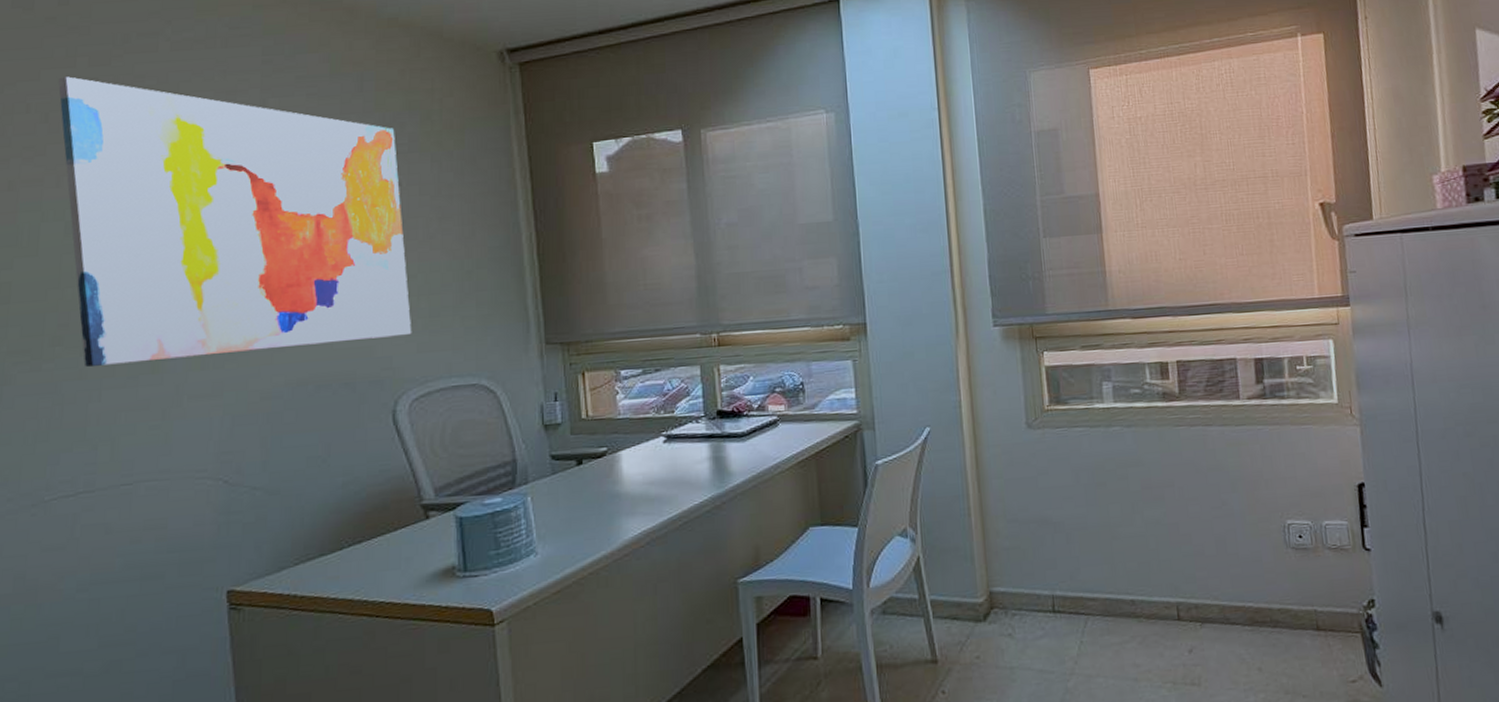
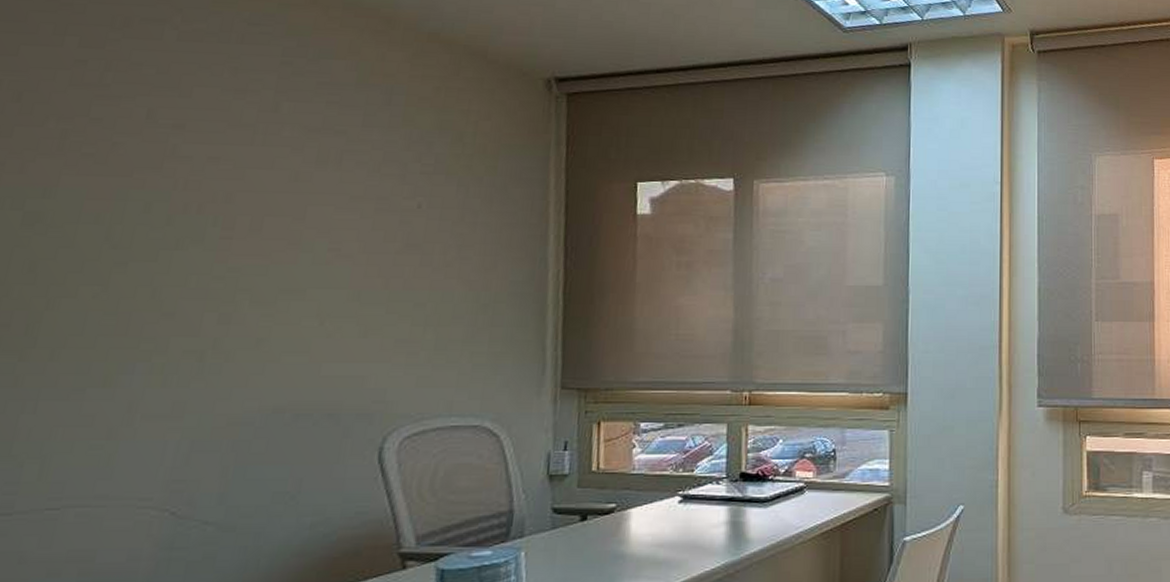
wall art: present [58,76,412,367] -> none [21,55,421,374]

